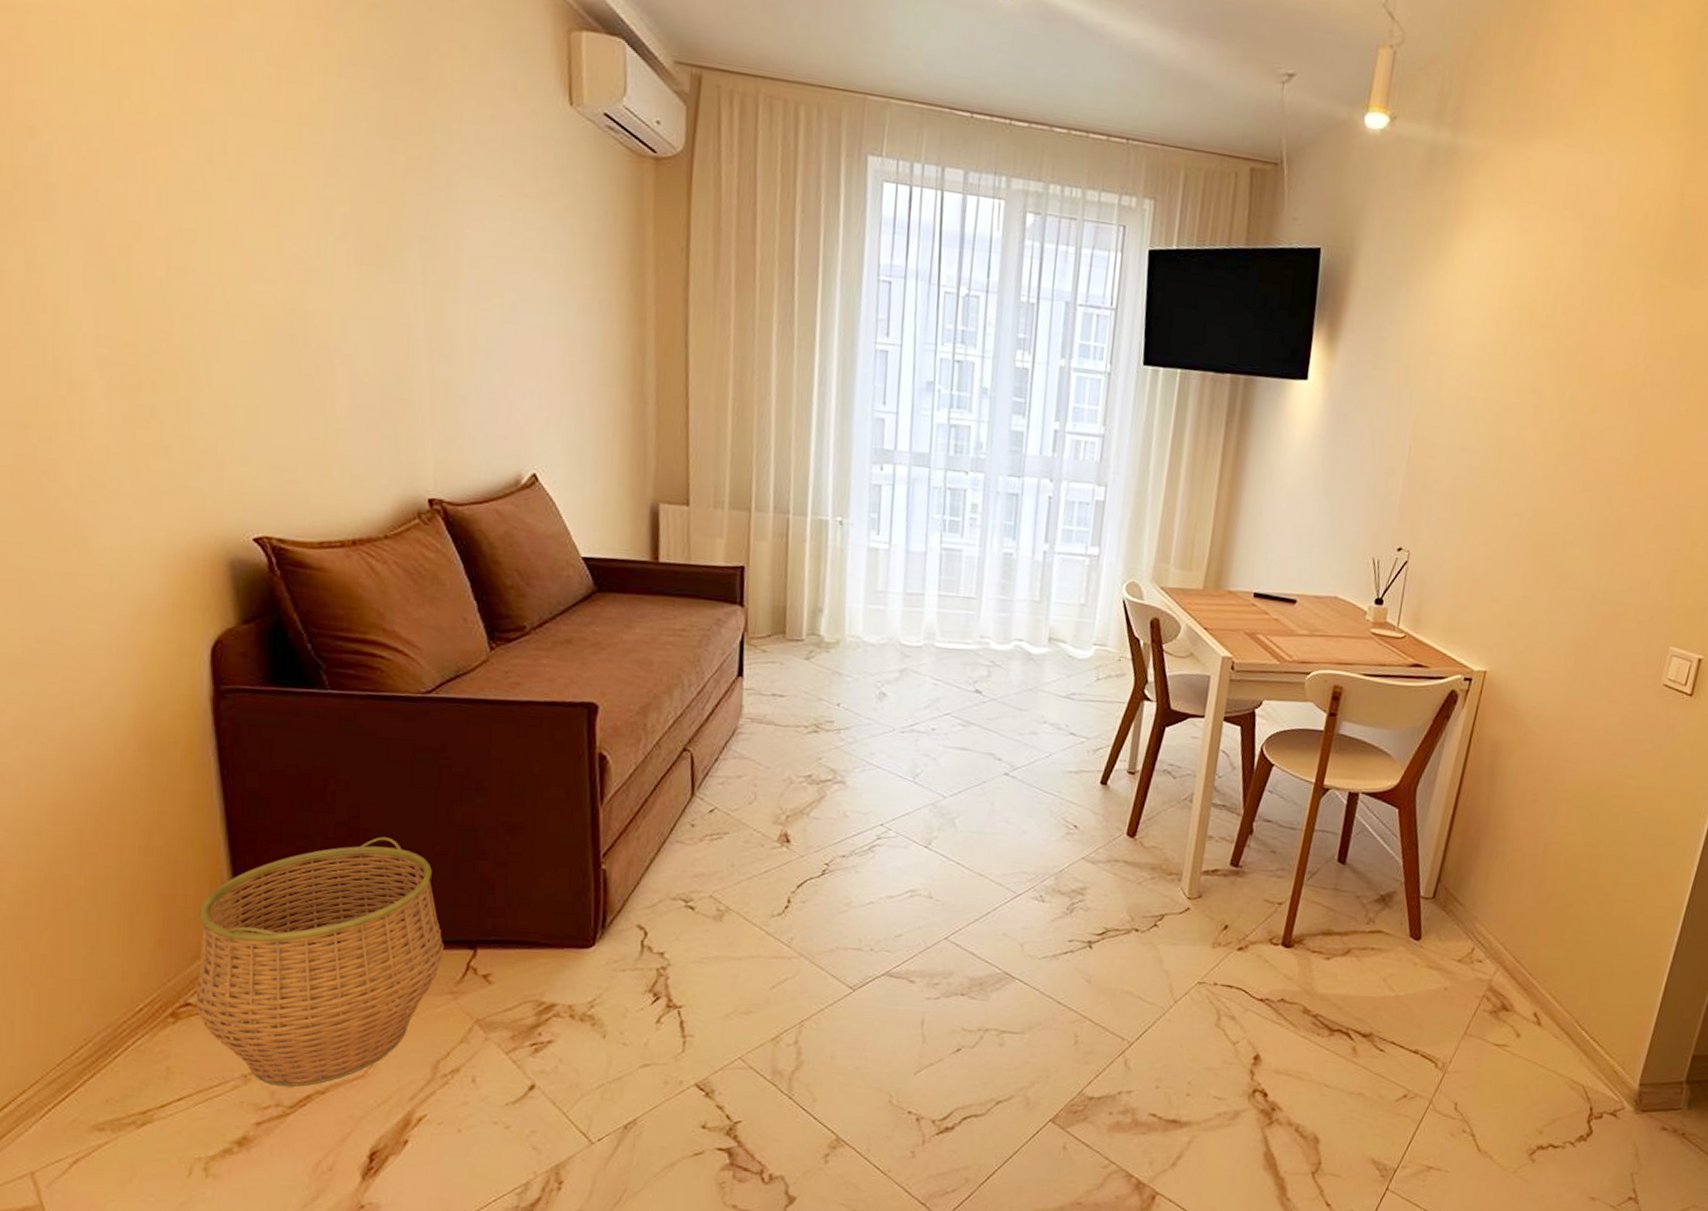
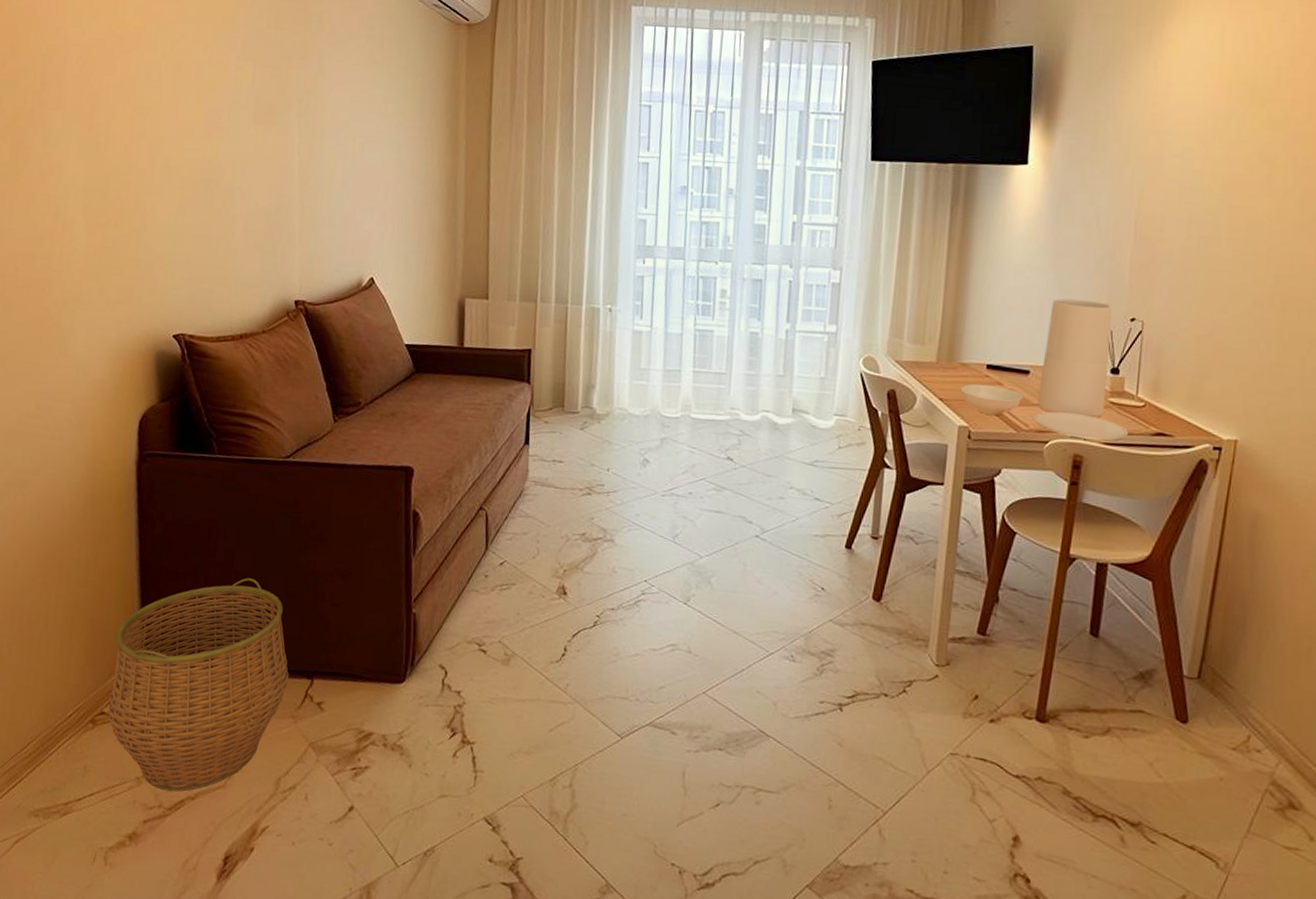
bowl: none [1226,613,1289,646] -> present [960,384,1023,415]
plate: none [1297,642,1388,672] -> present [1034,411,1129,441]
vase: none [1302,525,1381,650] -> present [1038,298,1112,419]

